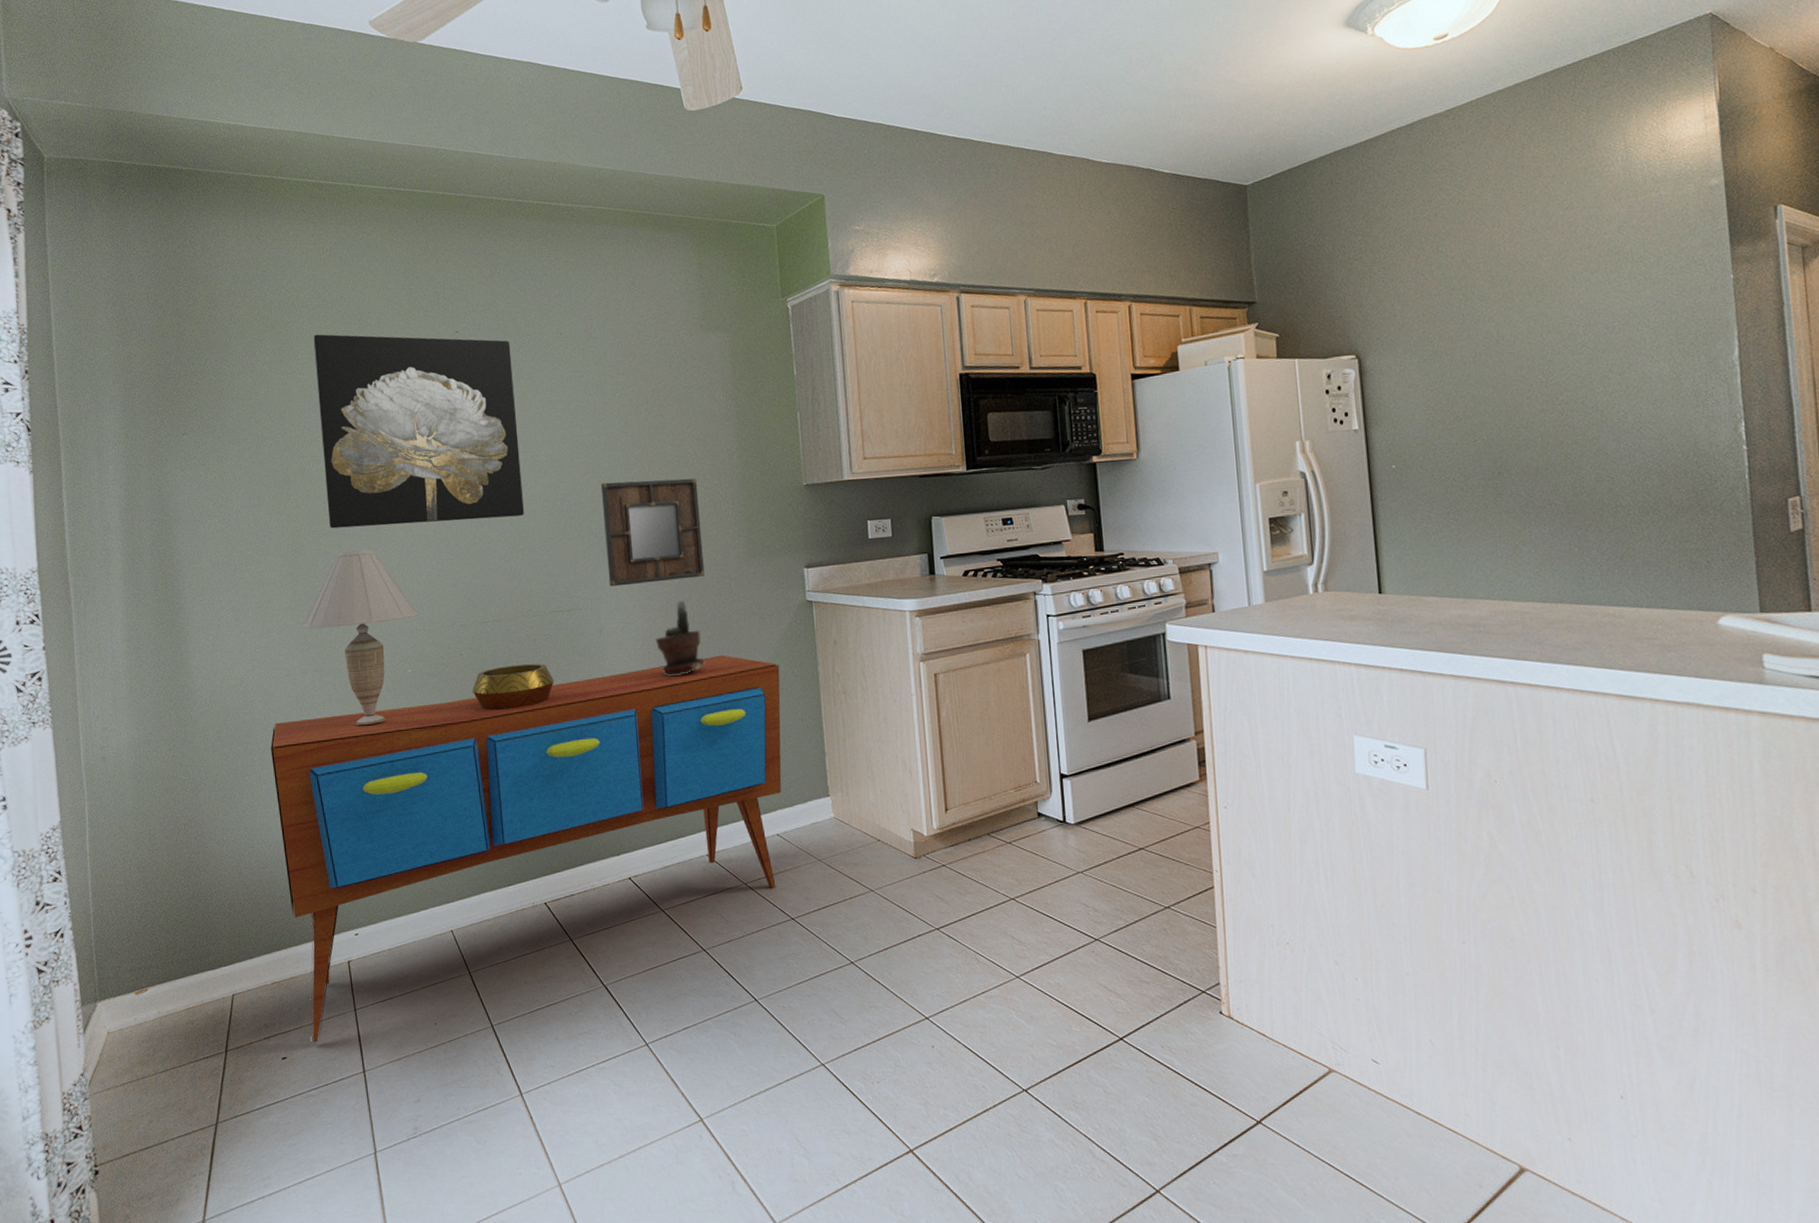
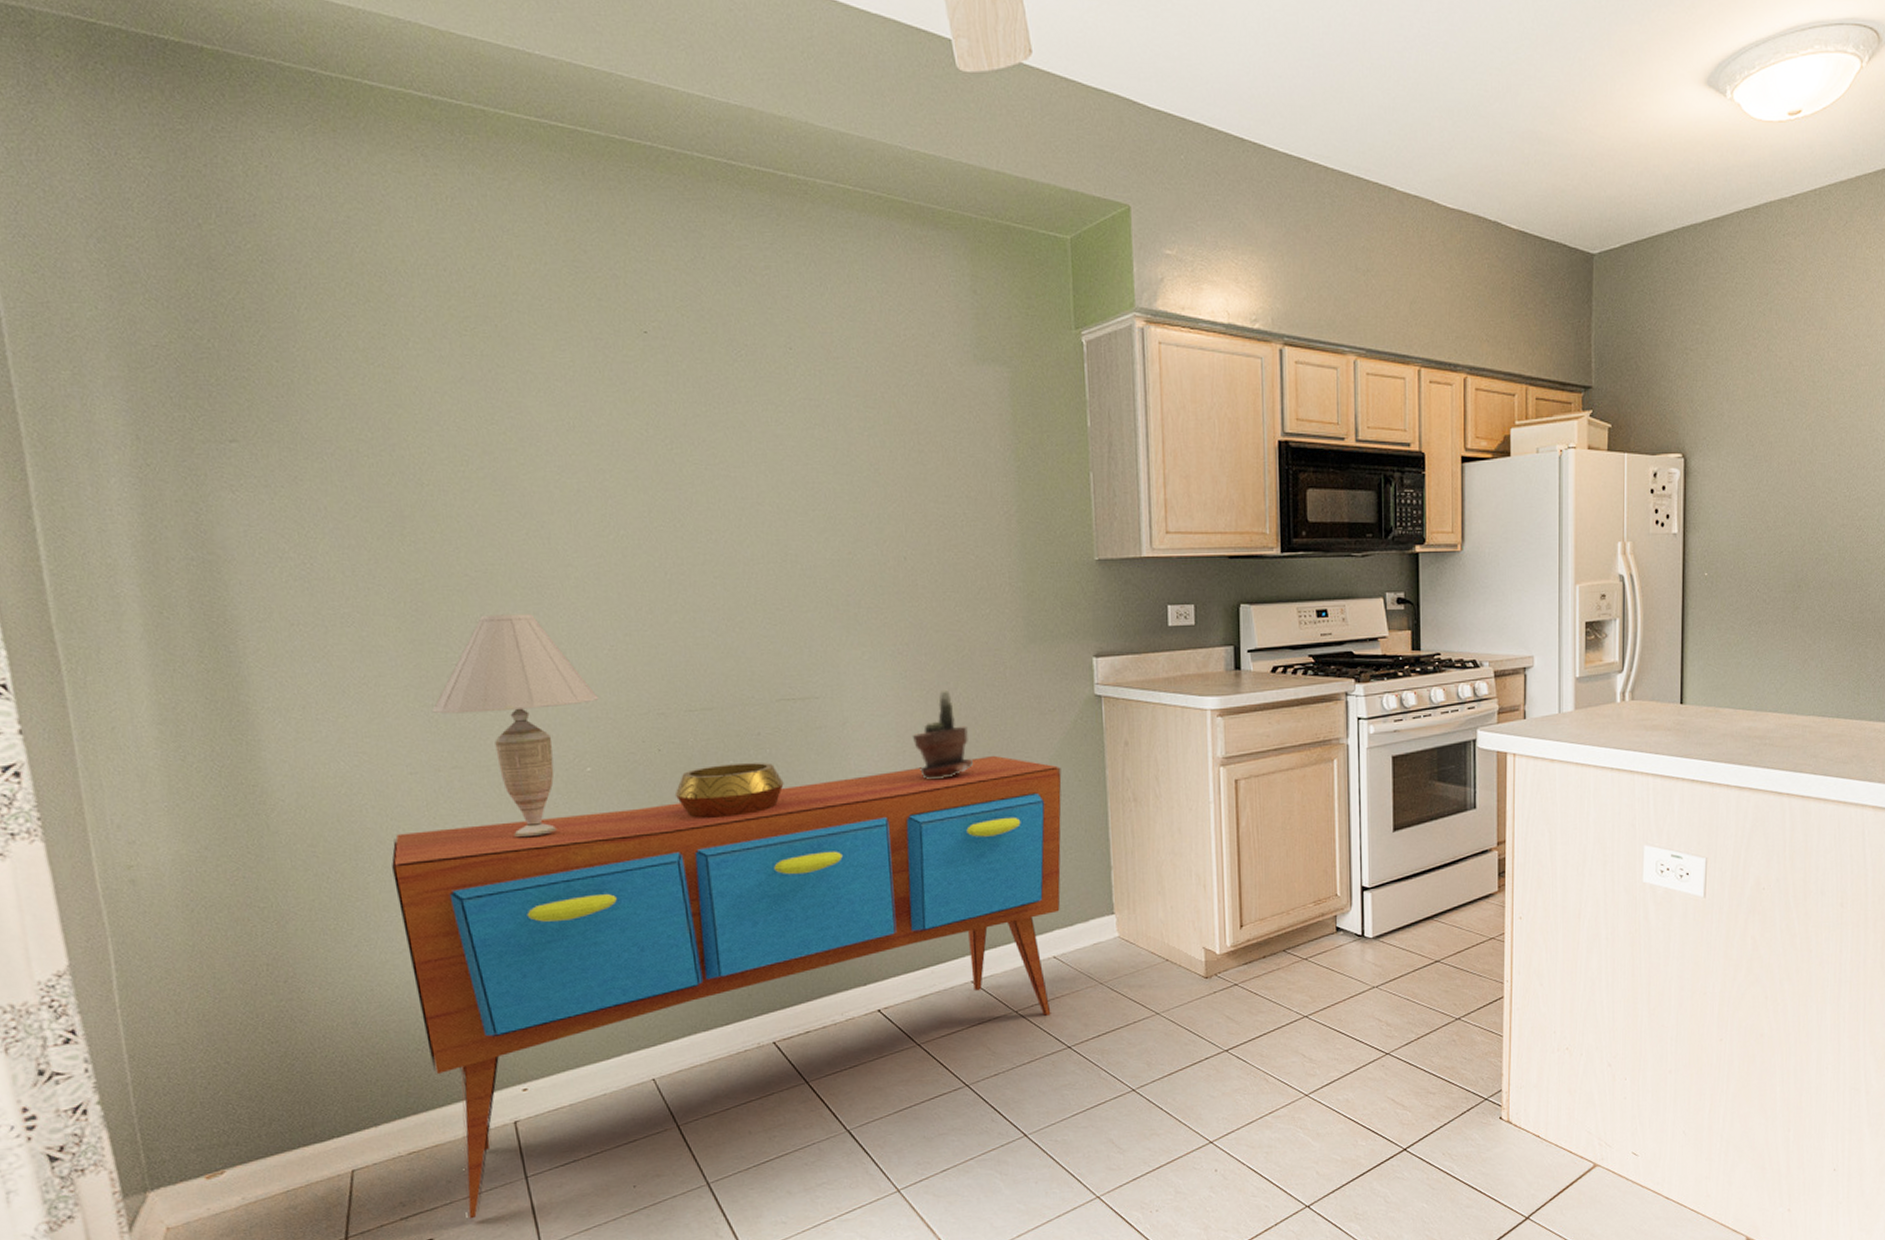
wall art: present [313,334,524,529] -> none [430,316,742,584]
home mirror: present [600,478,705,587] -> none [843,543,974,672]

